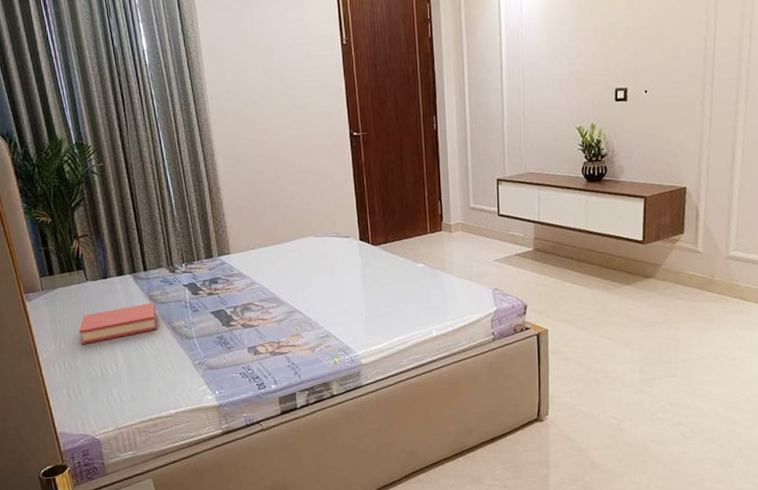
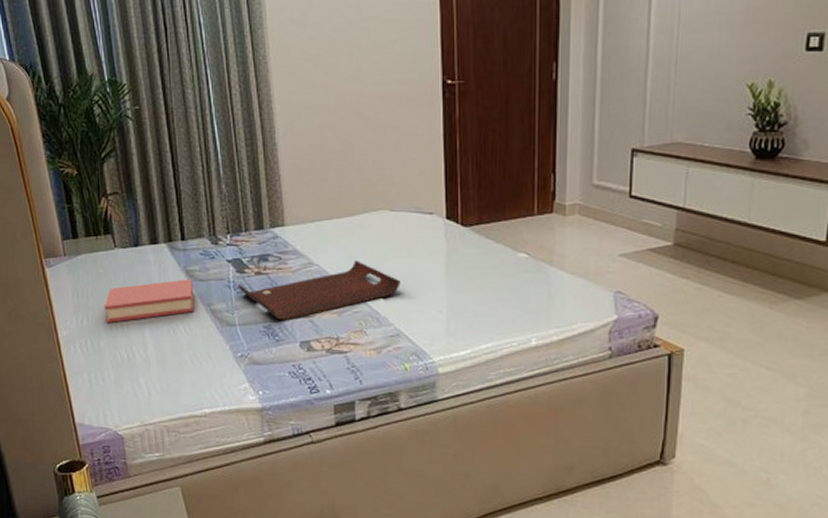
serving tray: none [193,278,327,332] -> present [238,260,401,321]

